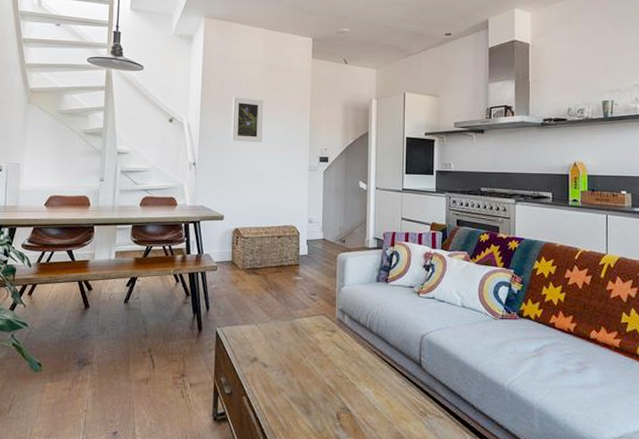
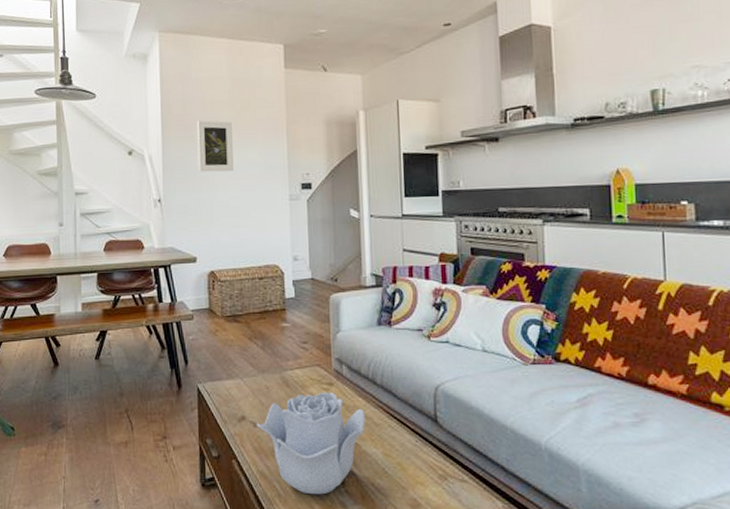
decorative bowl: none [266,338,361,429] -> present [256,392,365,495]

